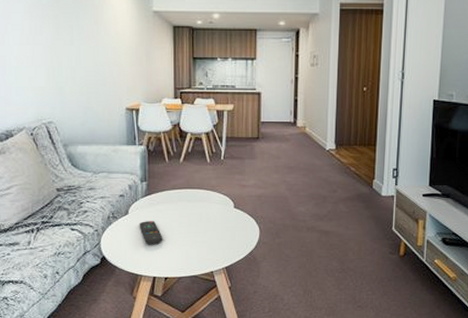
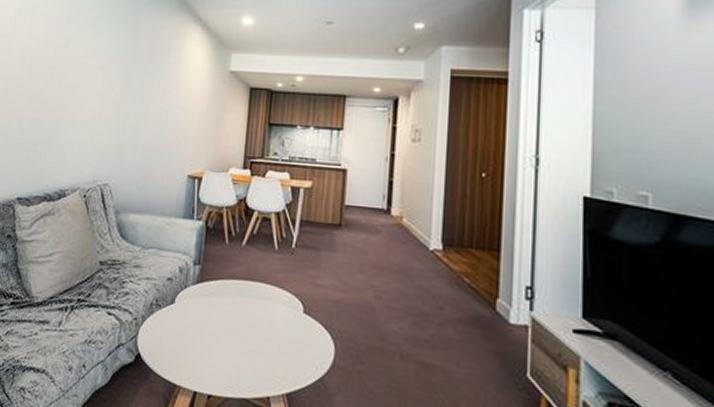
remote control: present [139,221,163,244] -> none [184,315,212,347]

